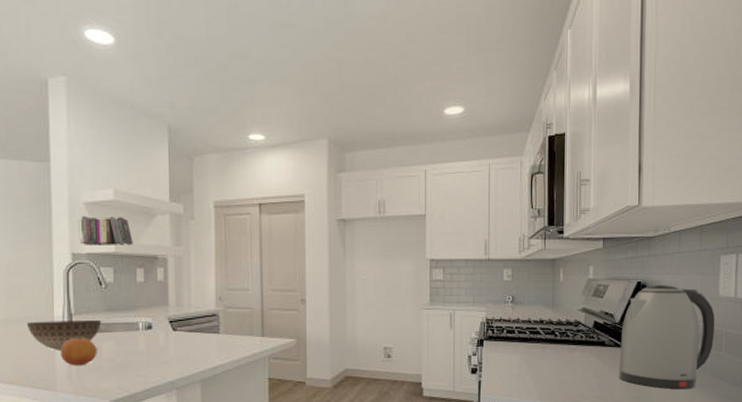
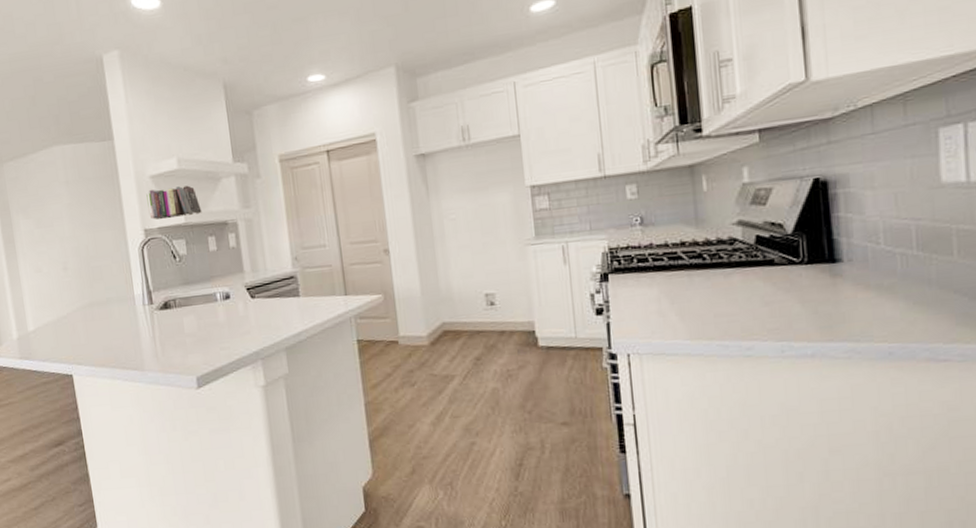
bowl: present [26,320,102,352] -> none [110,295,181,331]
fruit: present [61,338,97,366] -> none [144,314,179,344]
kettle: present [618,285,715,390] -> none [796,177,939,312]

